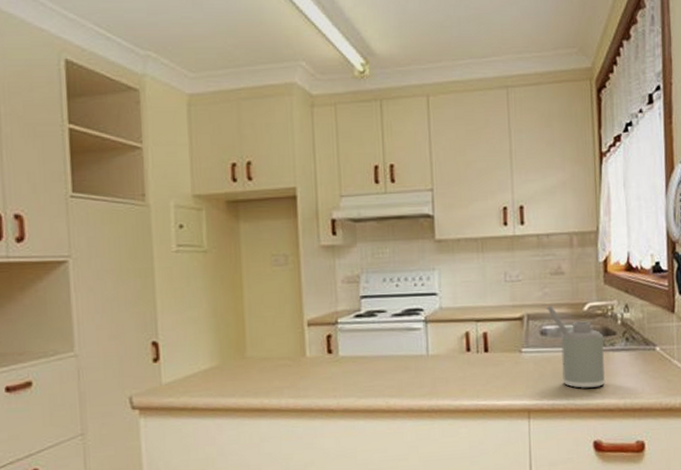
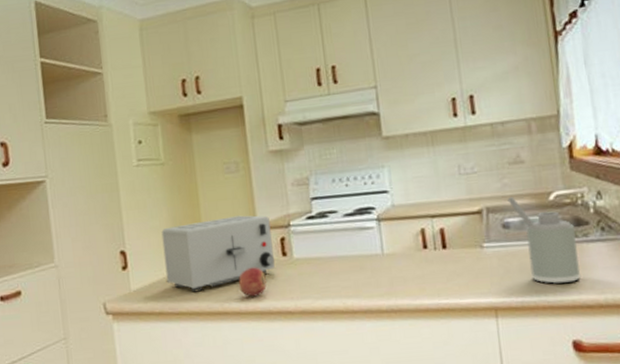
toaster: none [200,310,320,388] -> present [161,215,275,292]
apple: none [280,364,310,394] -> present [238,267,267,297]

